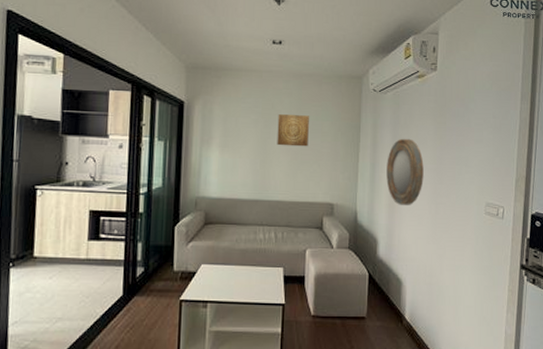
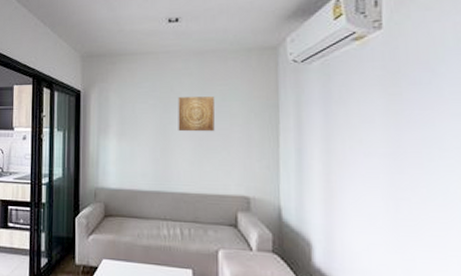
home mirror: present [386,138,424,205] -> none [317,116,374,201]

